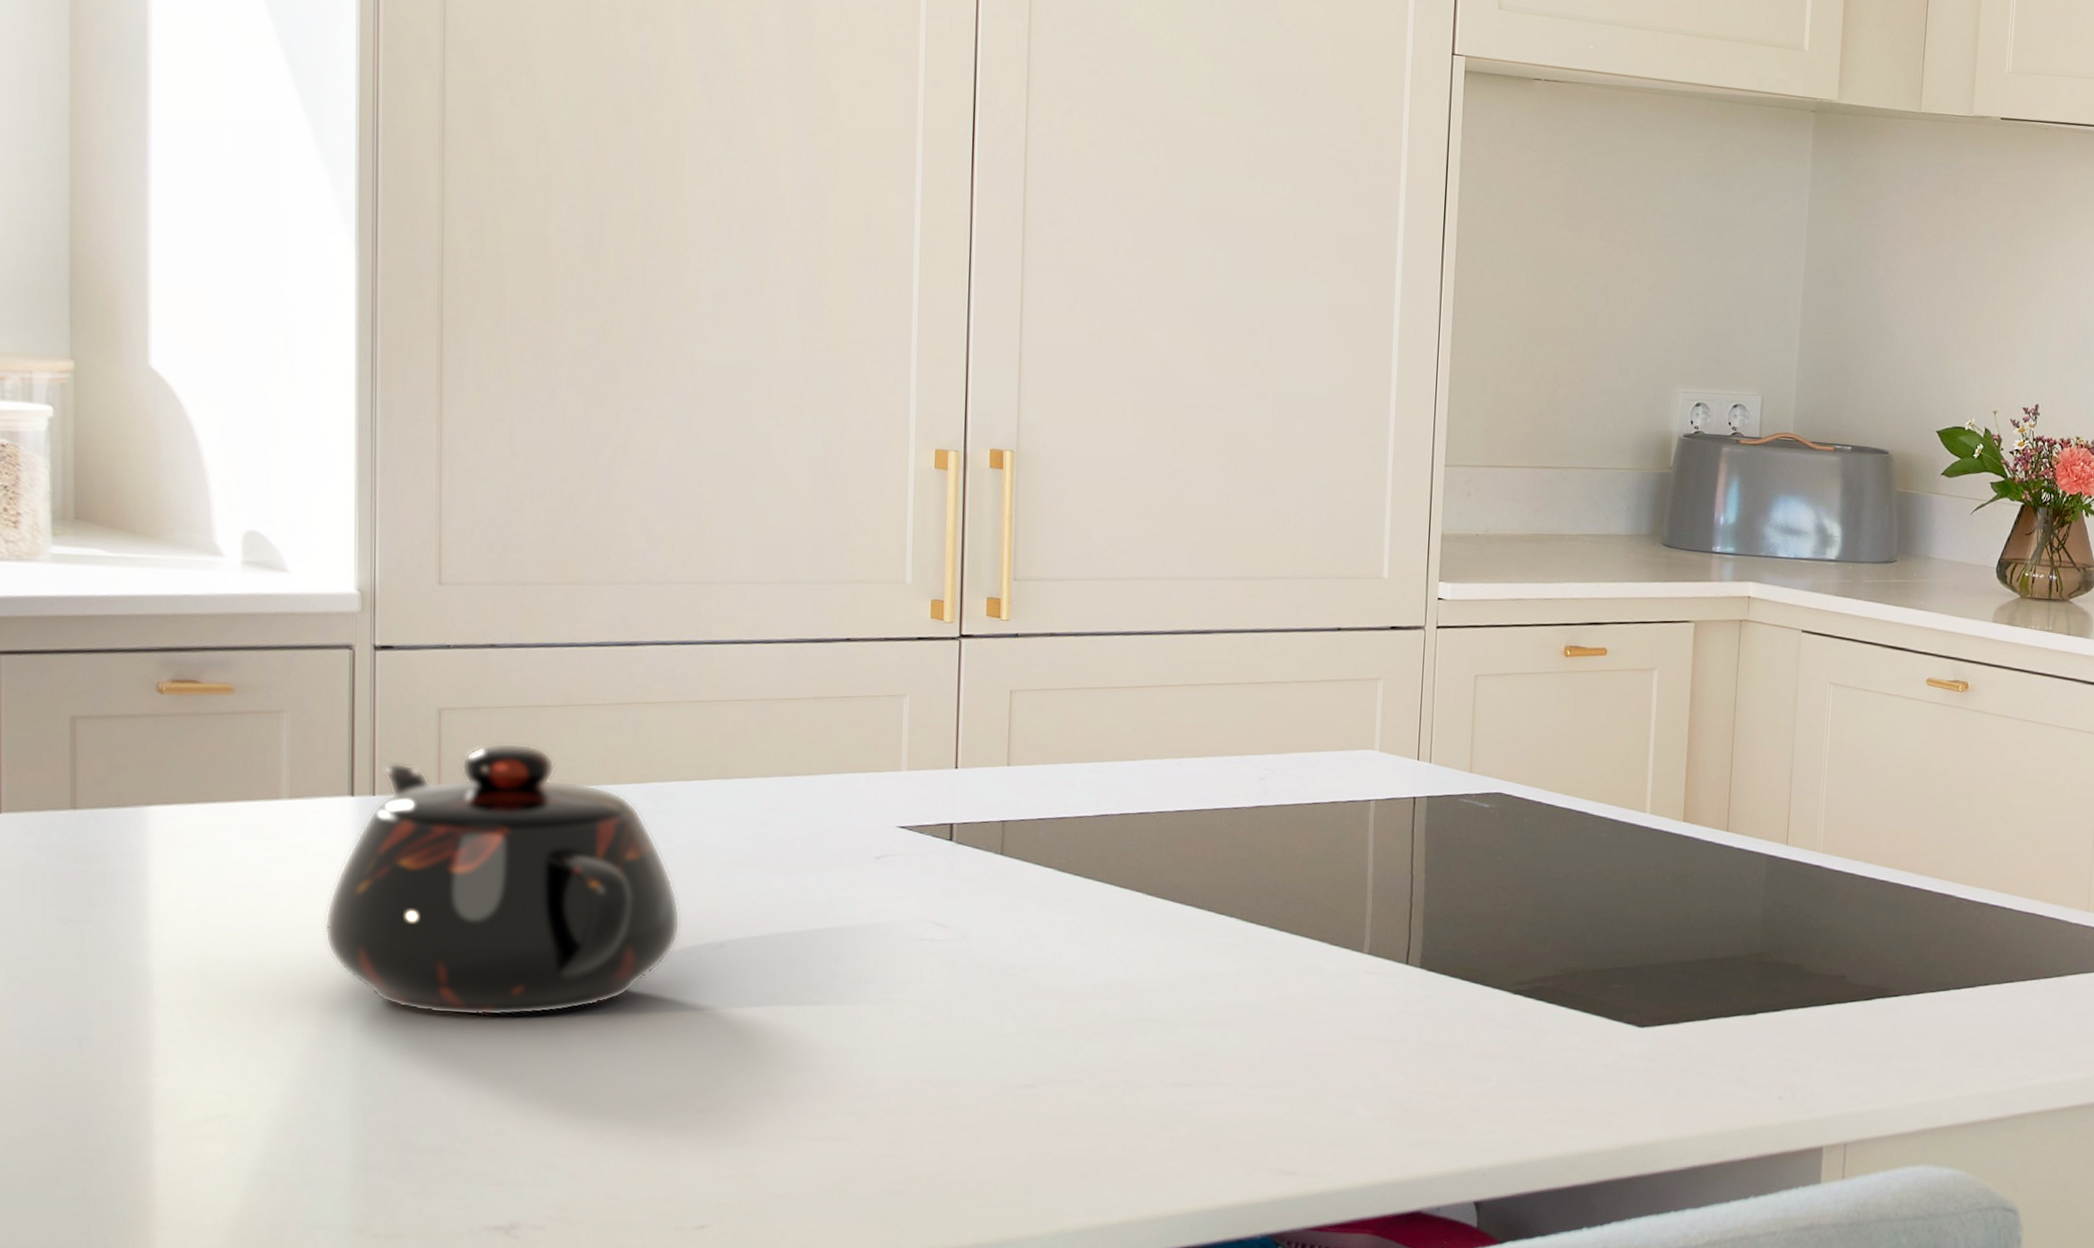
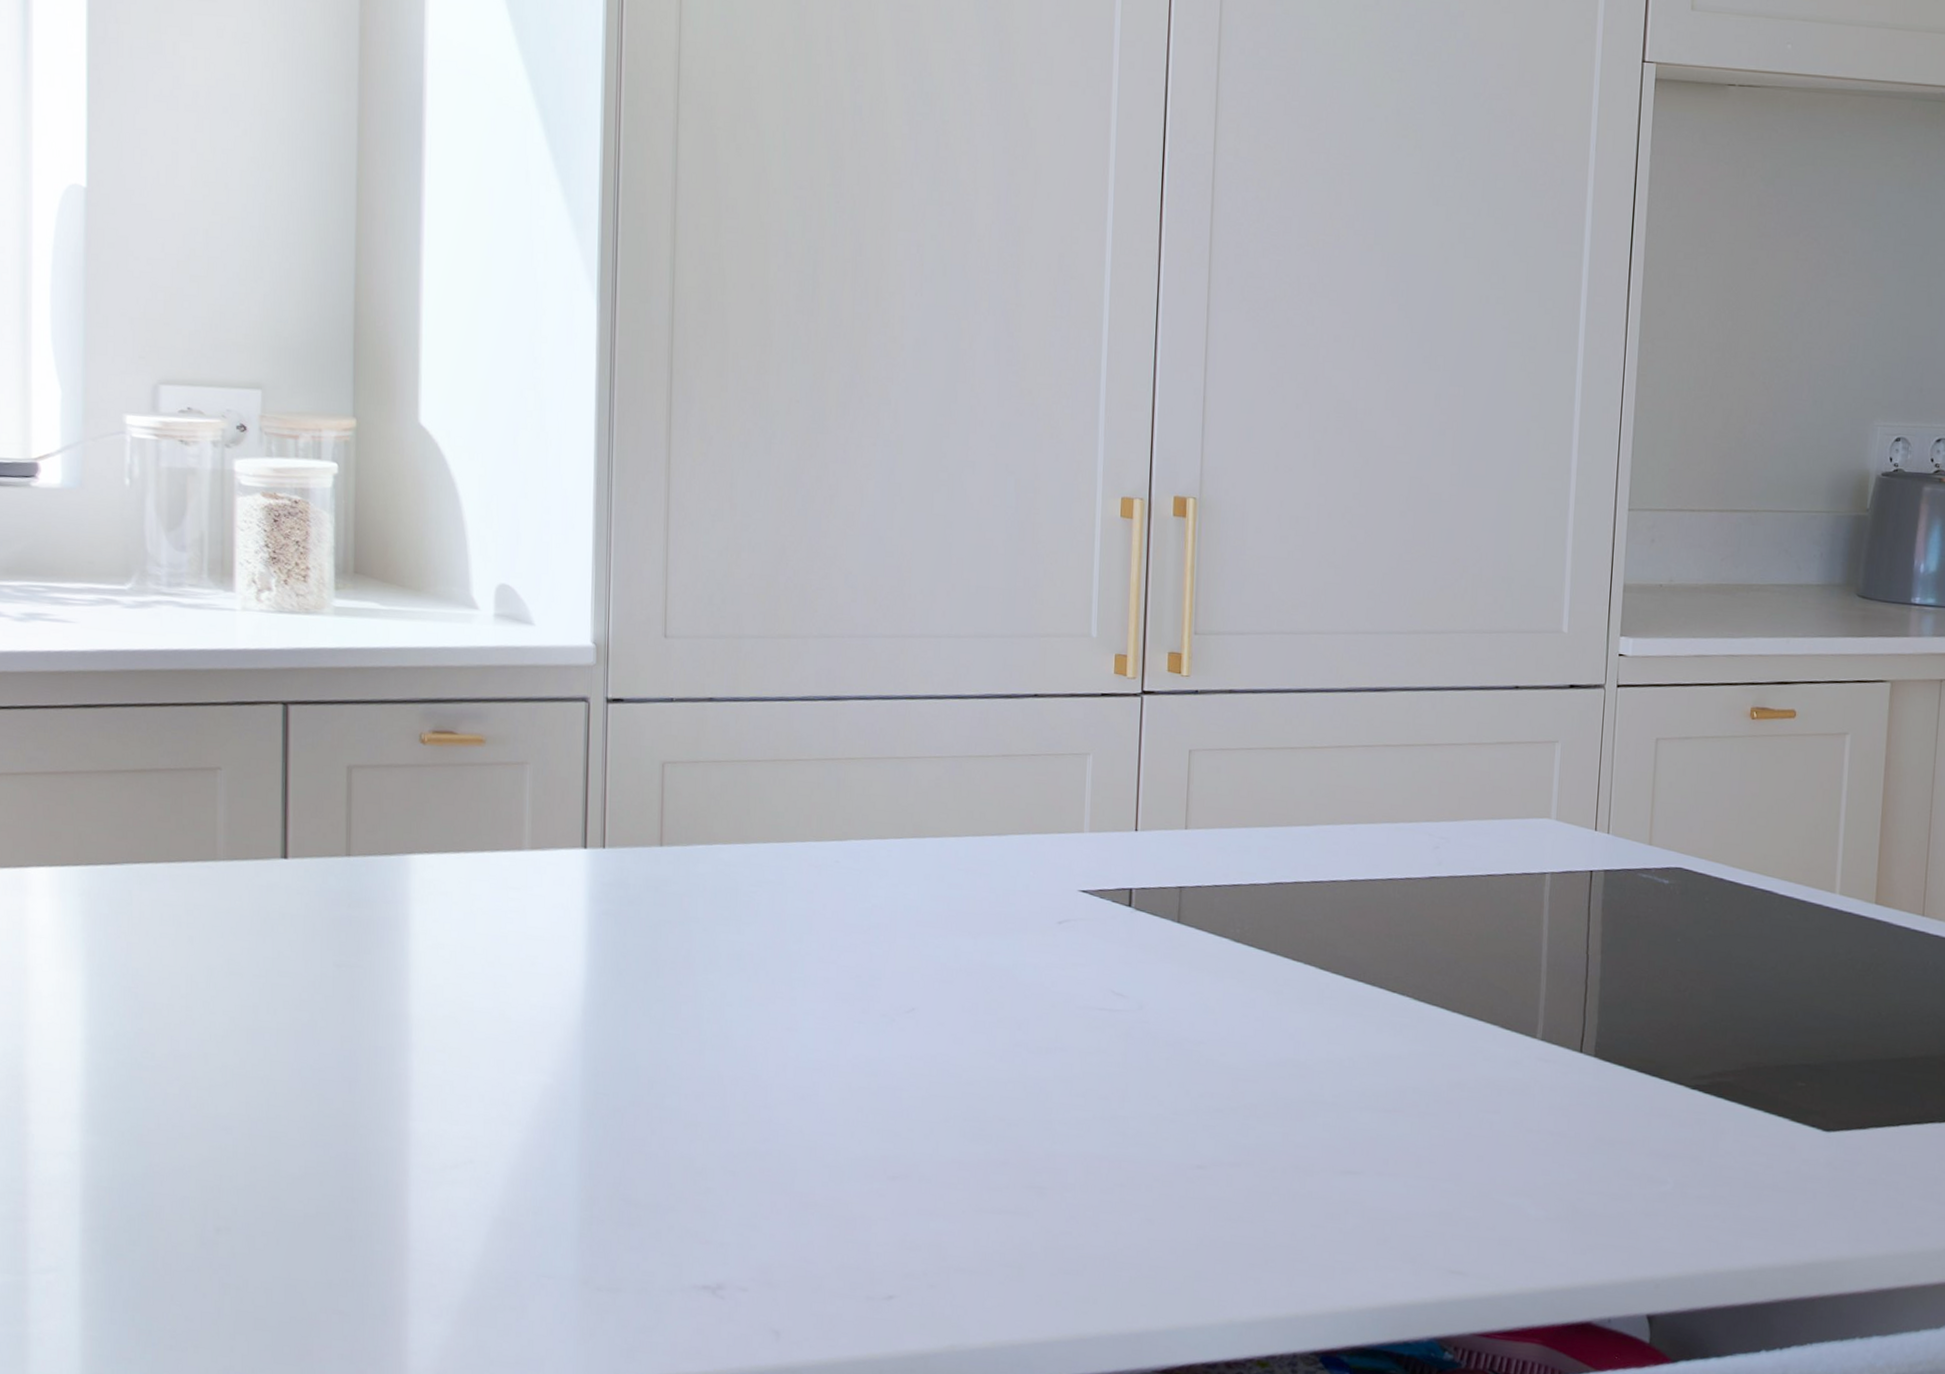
teapot: present [324,742,680,1017] -> none [558,797,876,1074]

